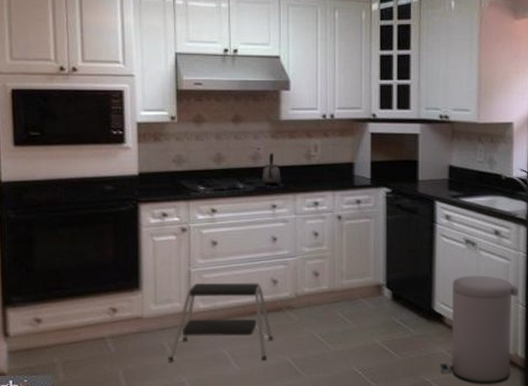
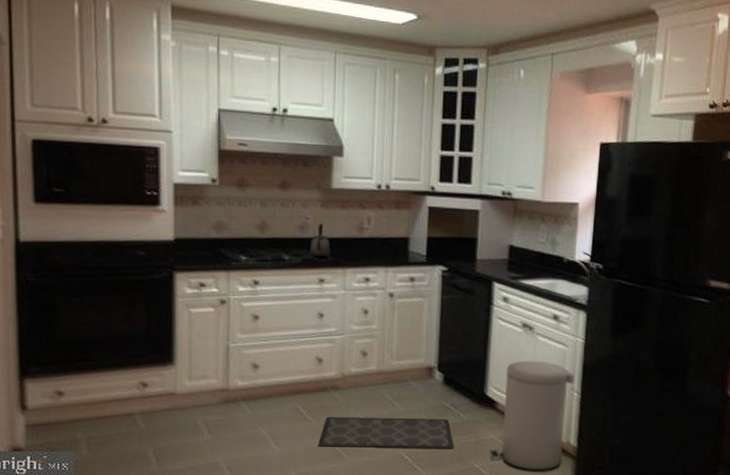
step stool: present [168,282,274,362] -> none [202,359,317,443]
bath mat: none [276,334,405,365] -> present [318,416,454,448]

